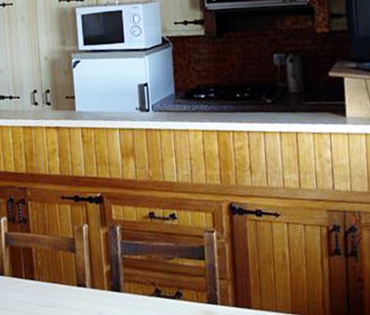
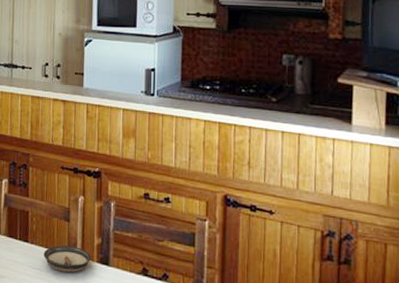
saucer: none [52,277,102,305] -> present [43,245,92,273]

